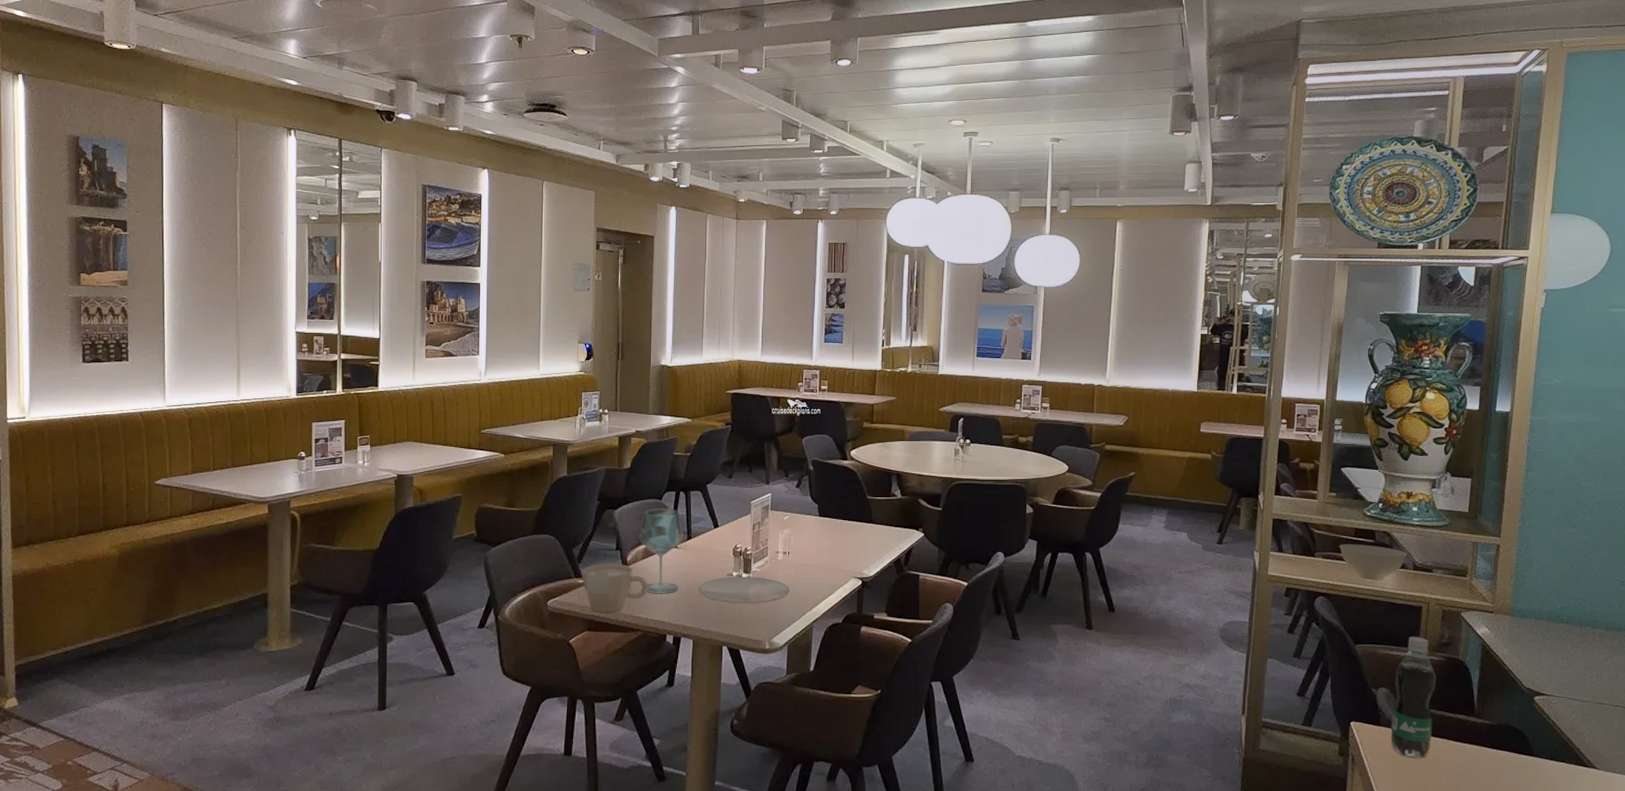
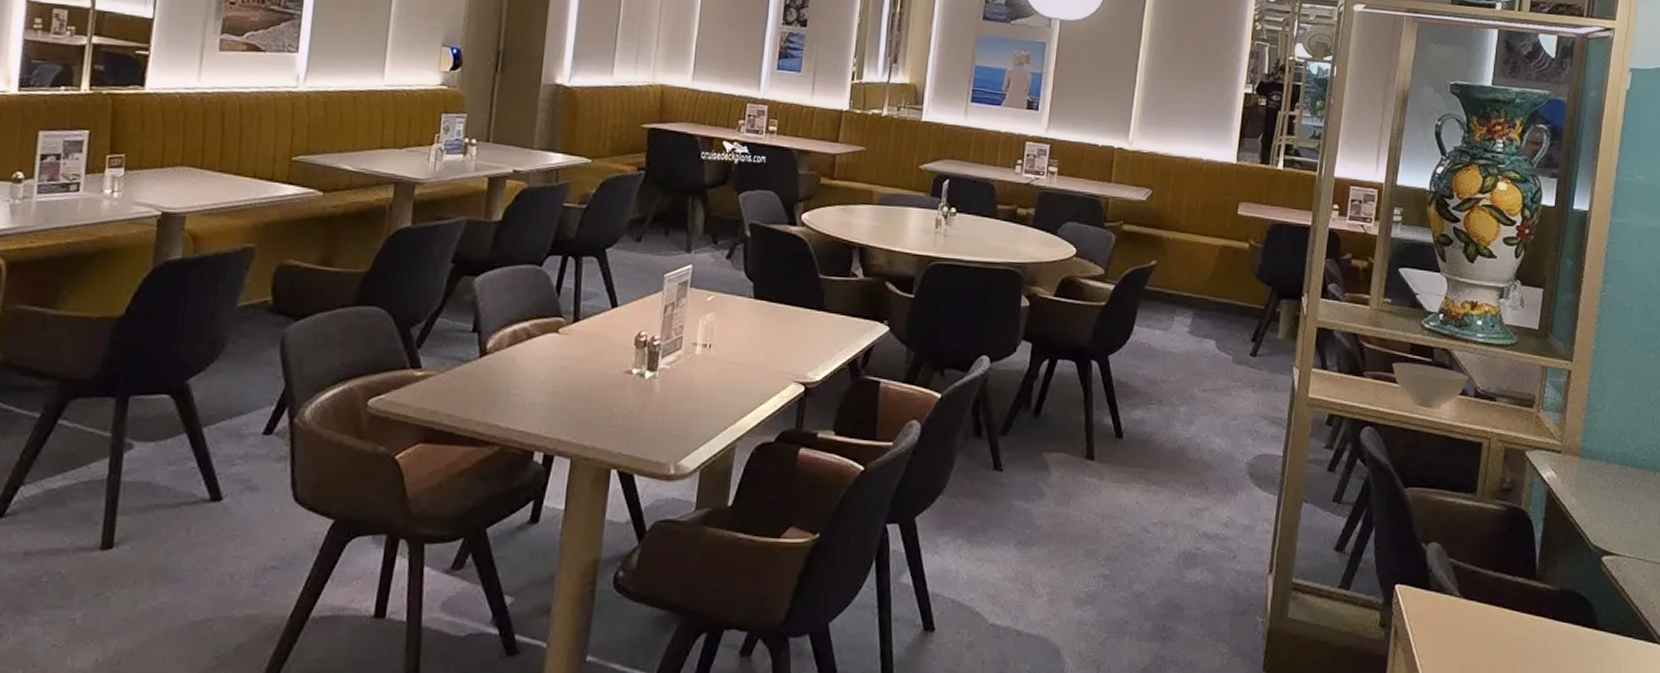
cup: present [582,564,648,613] -> none [421,350,514,419]
wine glass: present [639,508,683,594] -> none [506,277,568,396]
plate: present [698,576,791,604] -> none [582,374,709,413]
bottle: present [1390,636,1436,759] -> none [1440,479,1495,632]

